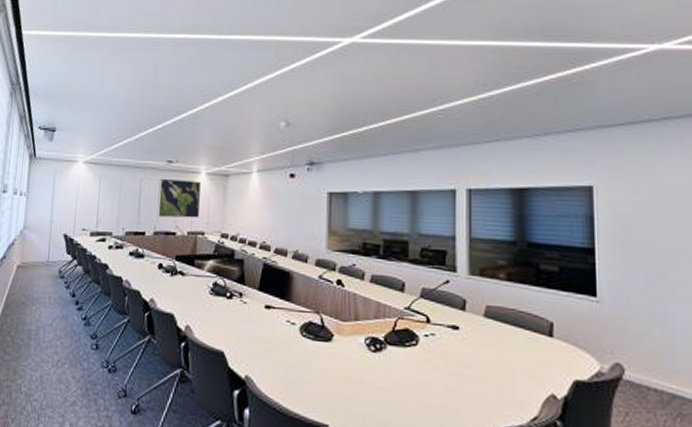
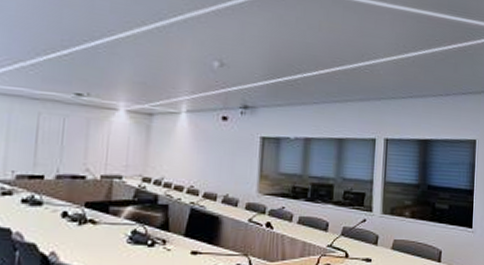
world map: present [158,178,201,218] -> none [62,113,119,161]

